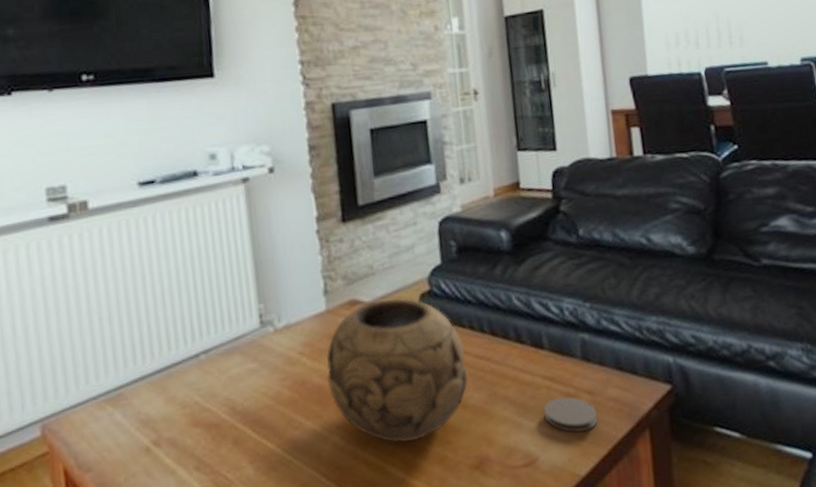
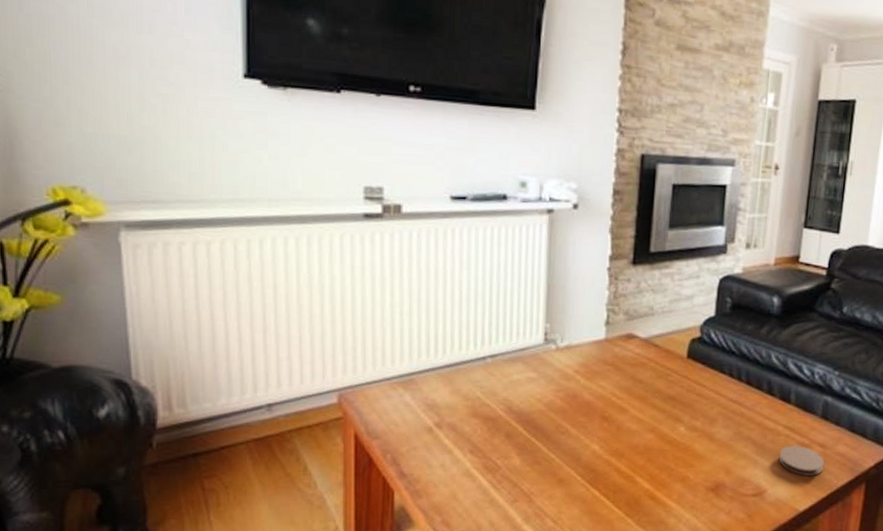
decorative bowl: present [326,298,469,443] -> none [596,338,722,461]

